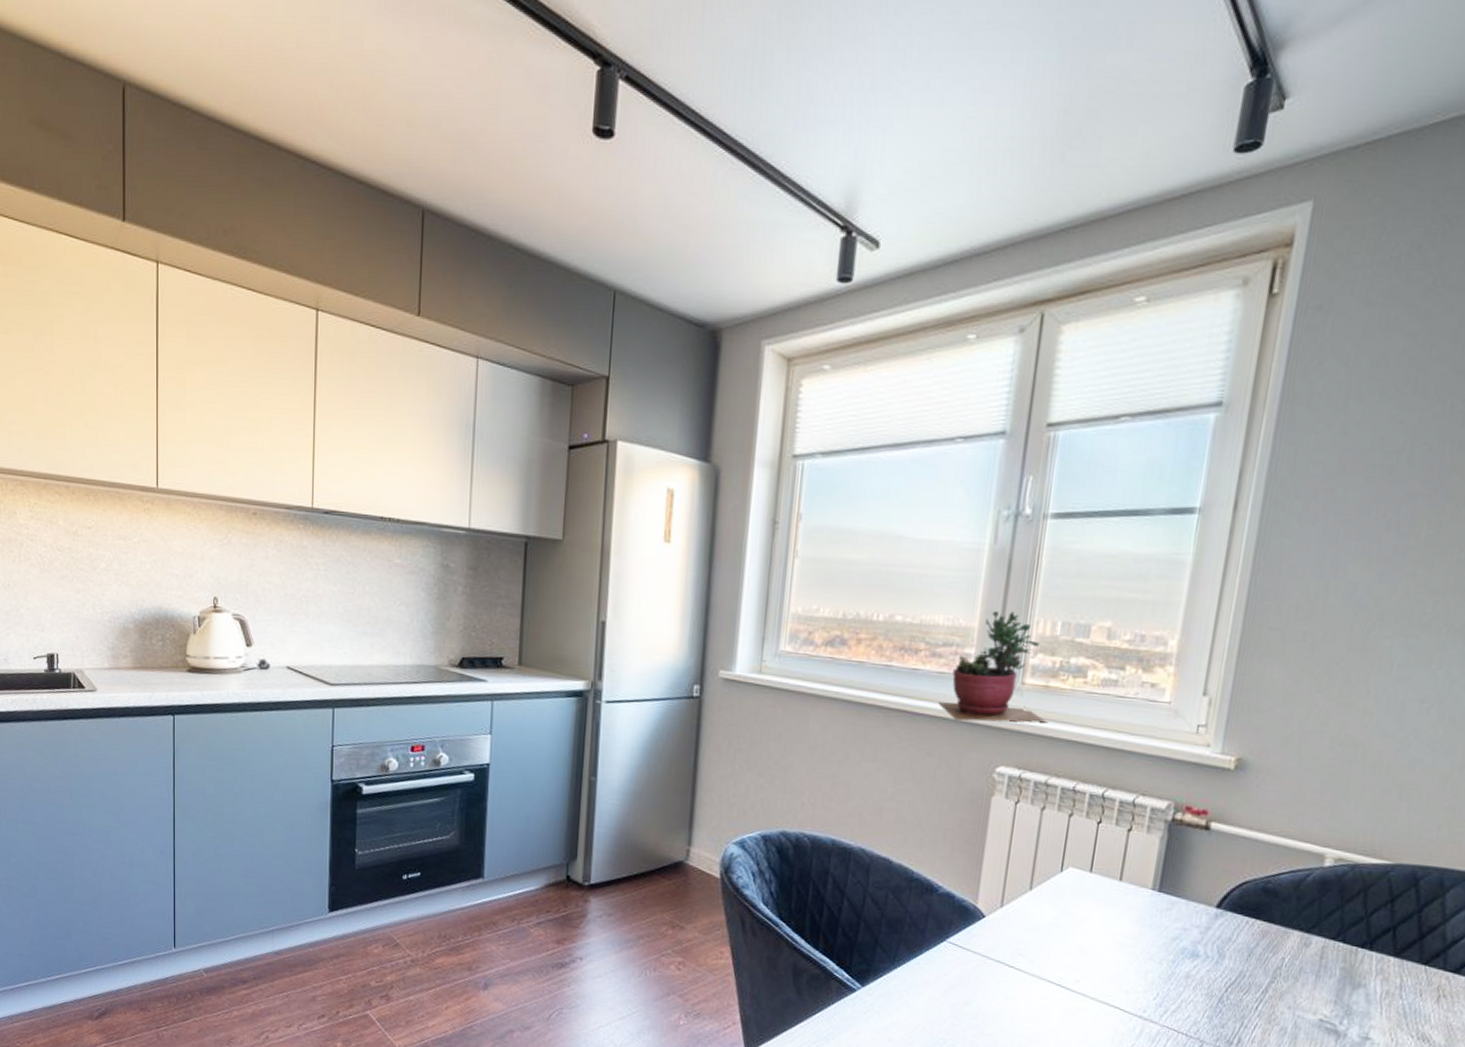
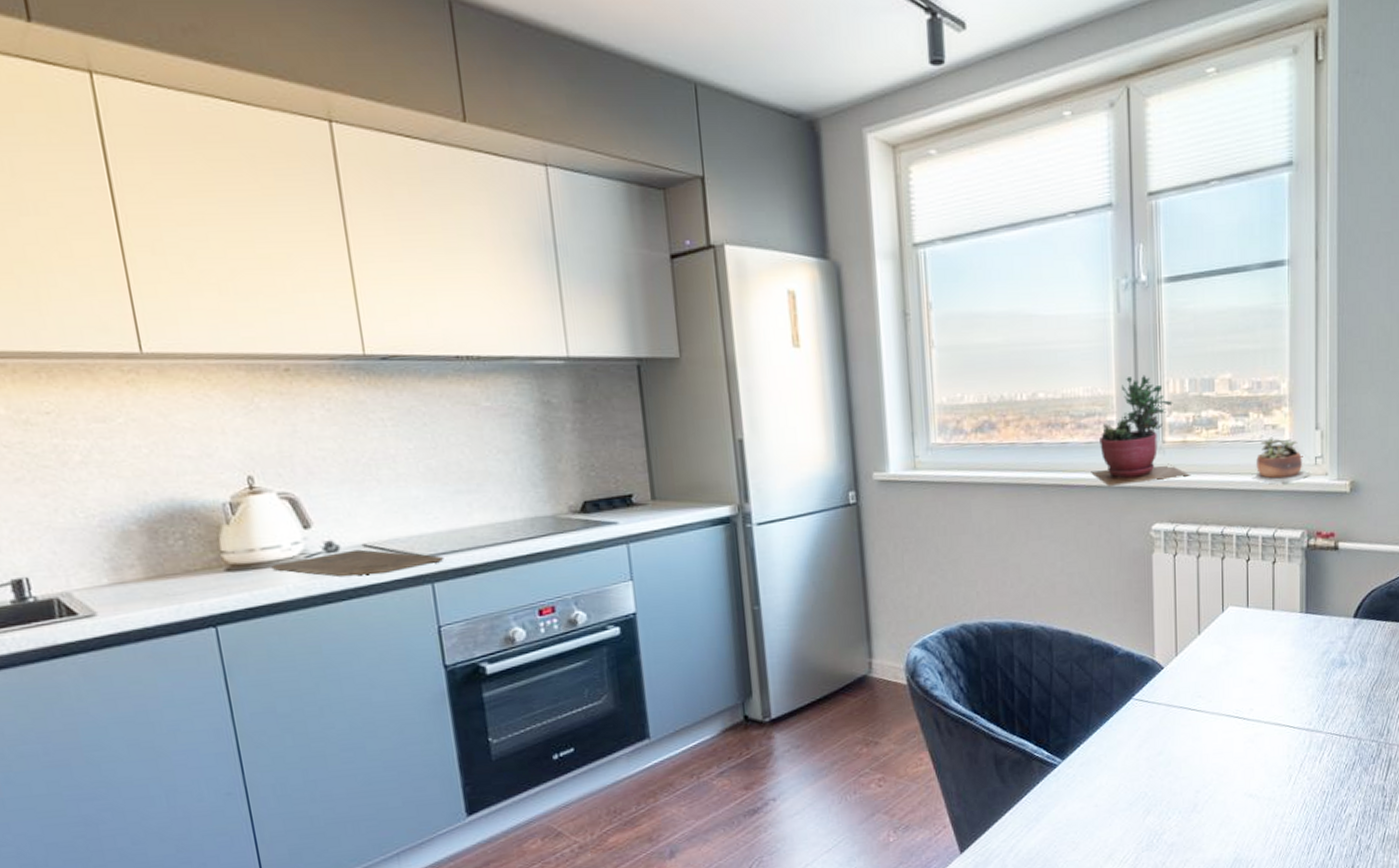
cutting board: none [219,669,345,694] -> present [271,549,445,578]
succulent plant: none [1117,695,1190,749] -> present [1251,437,1311,484]

